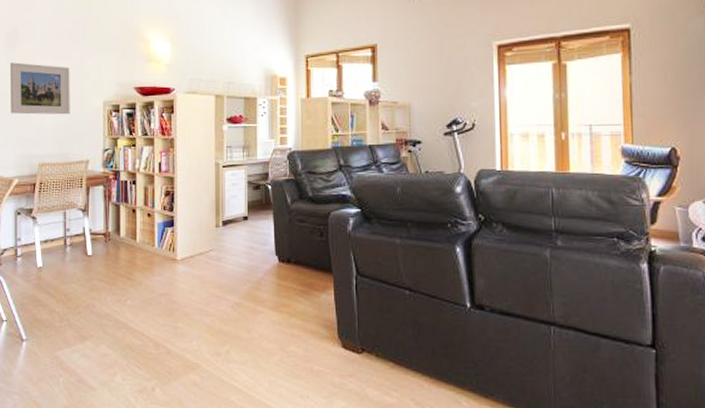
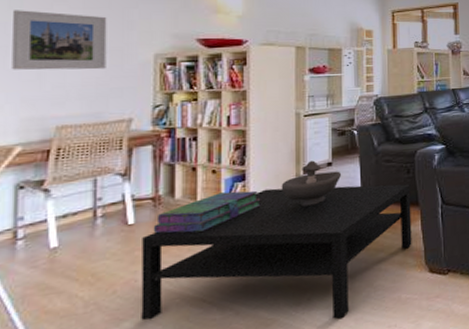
coffee table: none [98,237,325,377] -> present [141,184,412,321]
stack of books: none [105,235,187,270] -> present [153,190,261,234]
decorative bowl: none [203,213,257,258] -> present [281,160,342,207]

